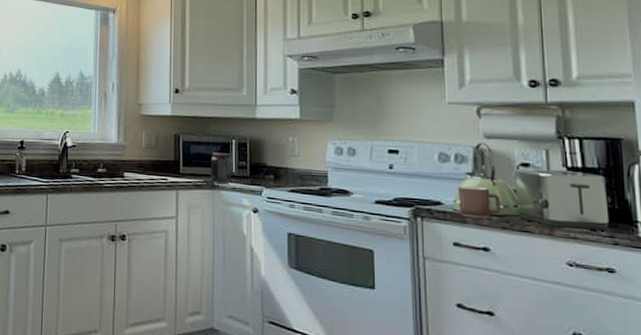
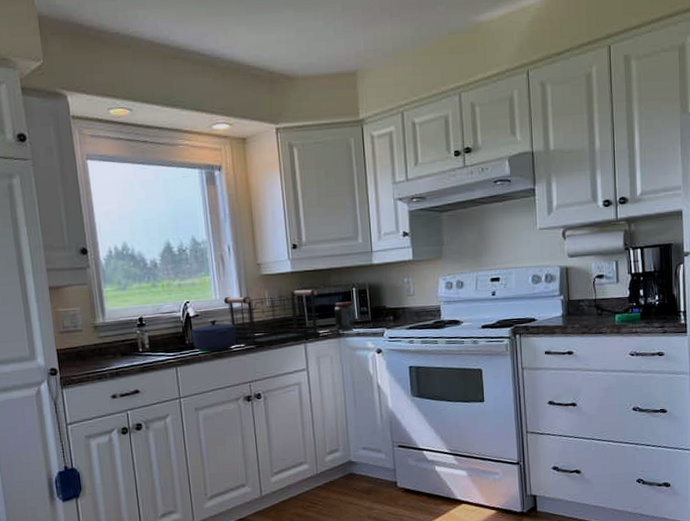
cooking pot: none [66,151,110,185] -> present [191,318,237,353]
dish rack: none [101,131,196,187] -> present [223,289,321,347]
kettle: present [451,142,520,217] -> none [543,261,596,324]
mug: present [457,185,501,219] -> none [547,300,581,328]
toaster: present [515,168,610,231] -> none [592,276,661,327]

